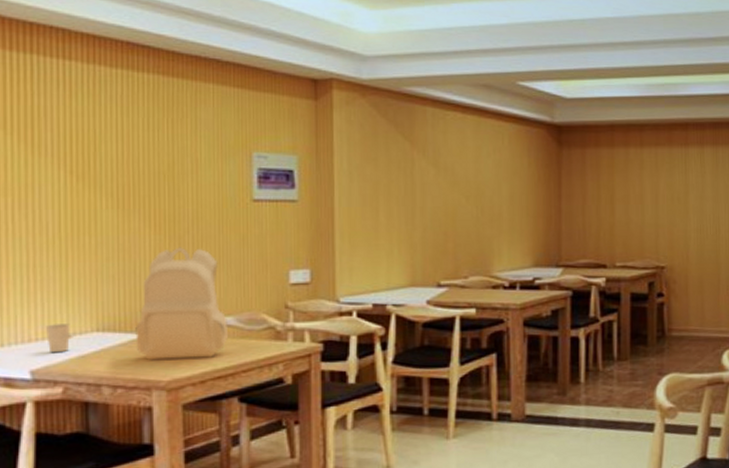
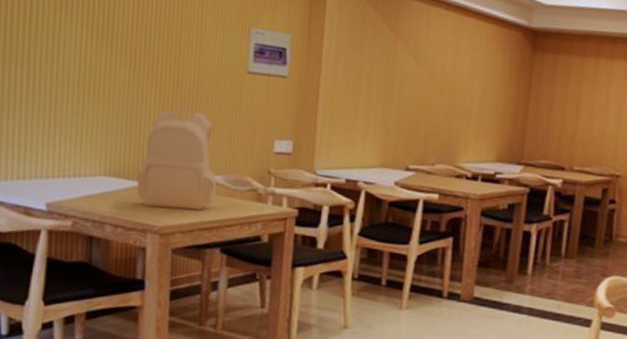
cup: present [46,324,73,353] -> none [61,164,84,191]

